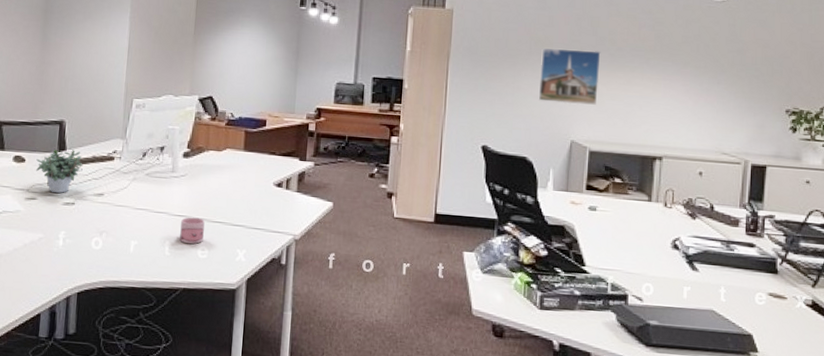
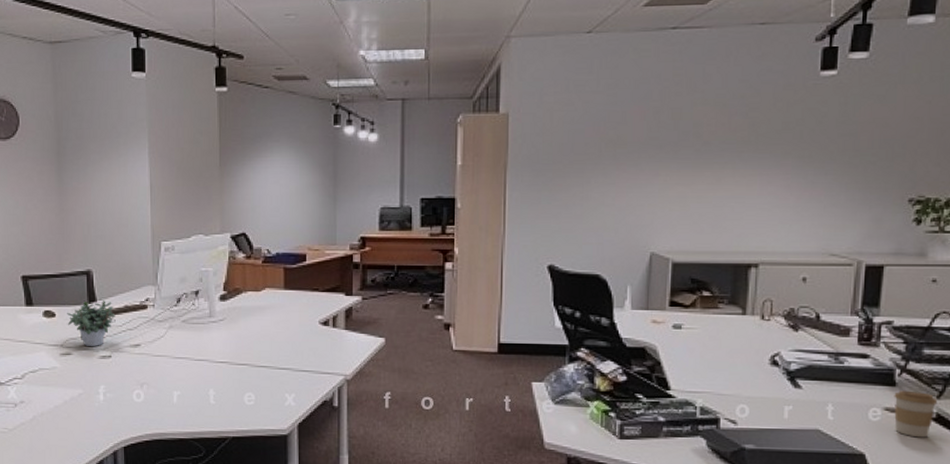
mug: present [180,217,205,244] -> none [224,363,249,390]
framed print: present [538,48,601,105] -> none [611,146,684,212]
coffee cup: none [776,278,813,323] -> present [894,390,938,438]

